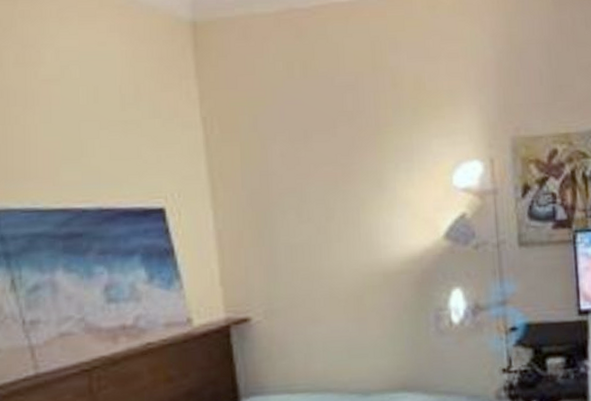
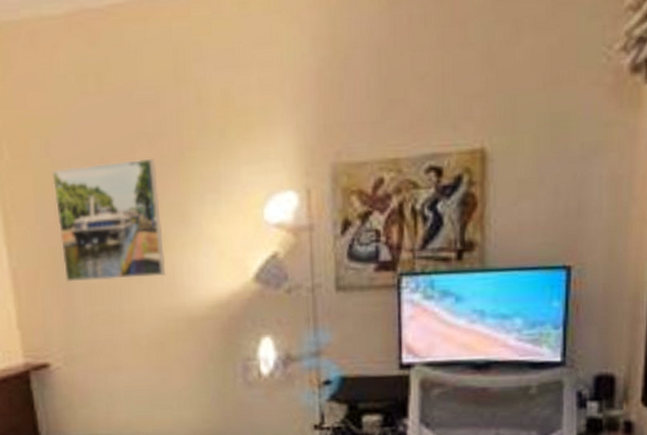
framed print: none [258,132,363,242] -> present [51,158,166,282]

